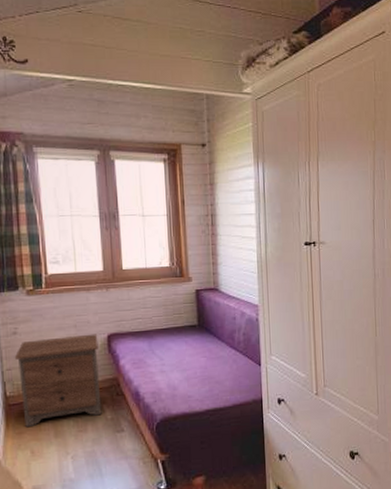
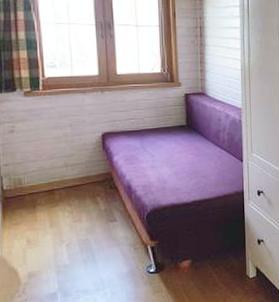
nightstand: present [14,334,102,428] -> none [11,132,96,219]

